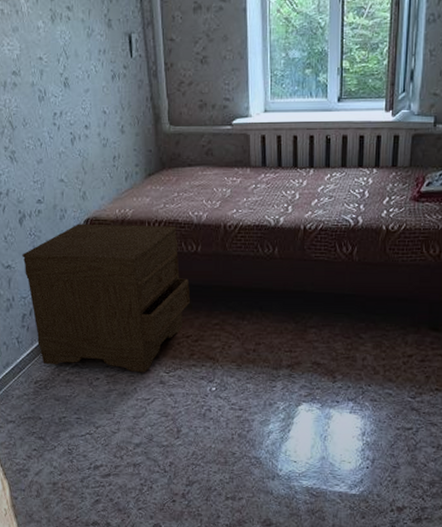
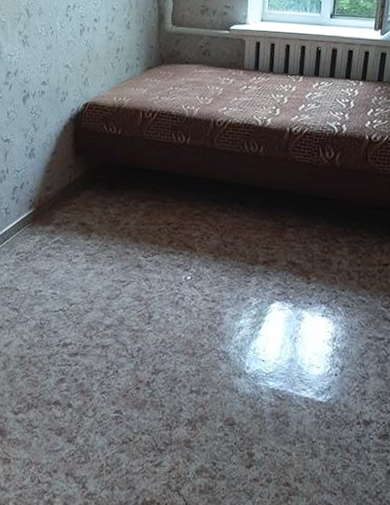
nightstand: present [22,223,191,373] -> none [21,107,176,255]

